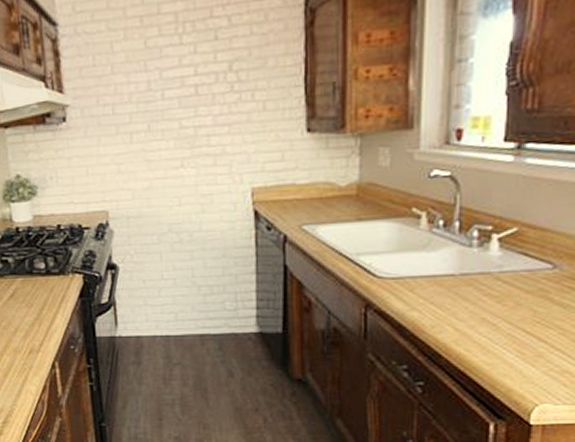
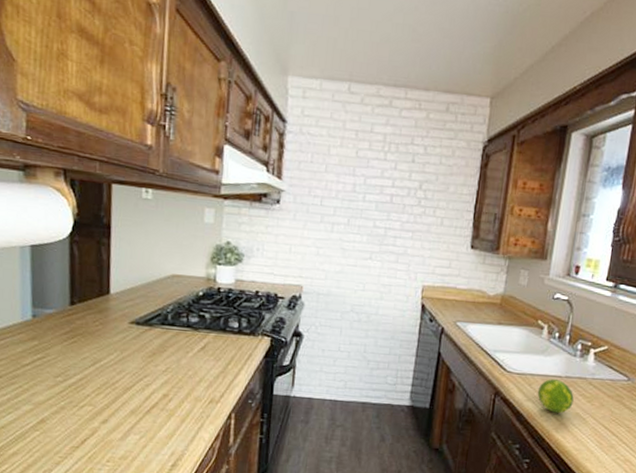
fruit: none [423,279,476,321] -> present [537,379,574,413]

